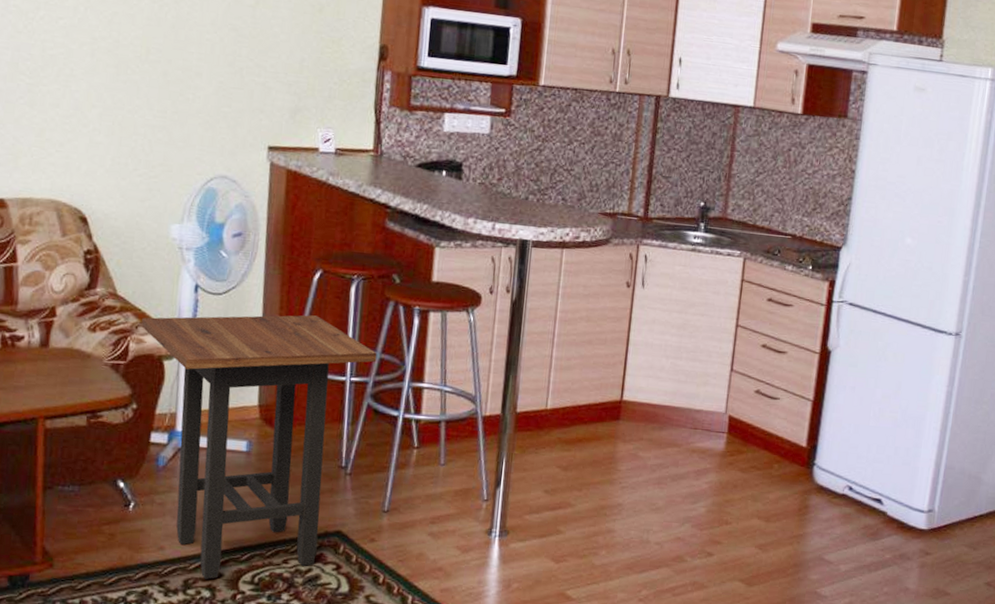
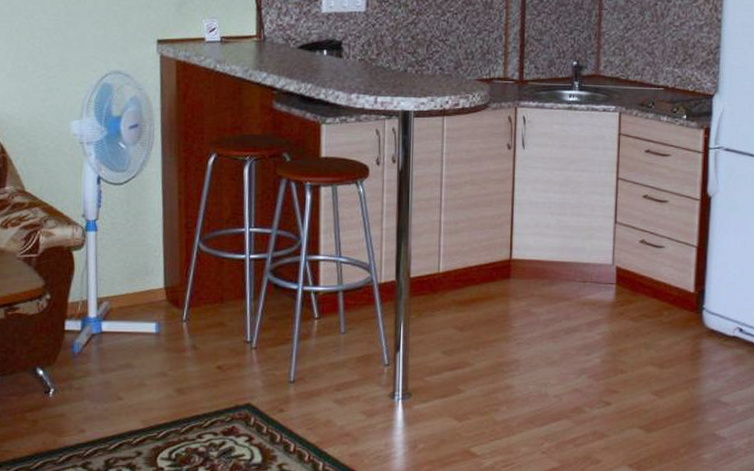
side table: present [141,315,377,579] -> none [50,198,274,458]

